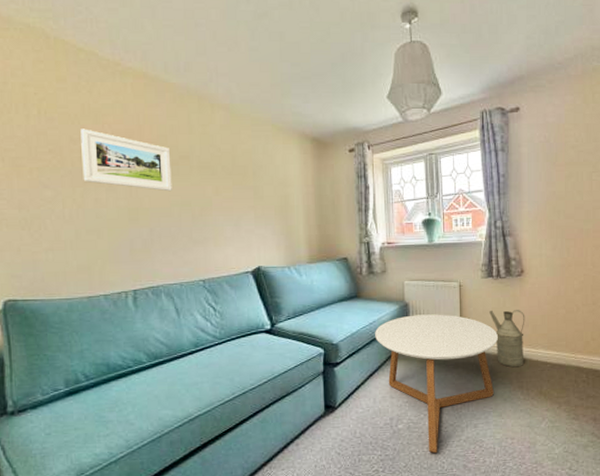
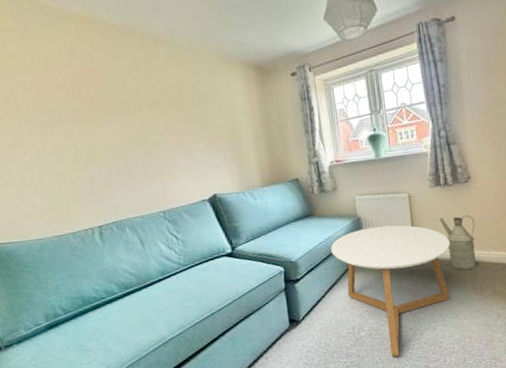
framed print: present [80,129,172,192] -> none [32,76,125,130]

